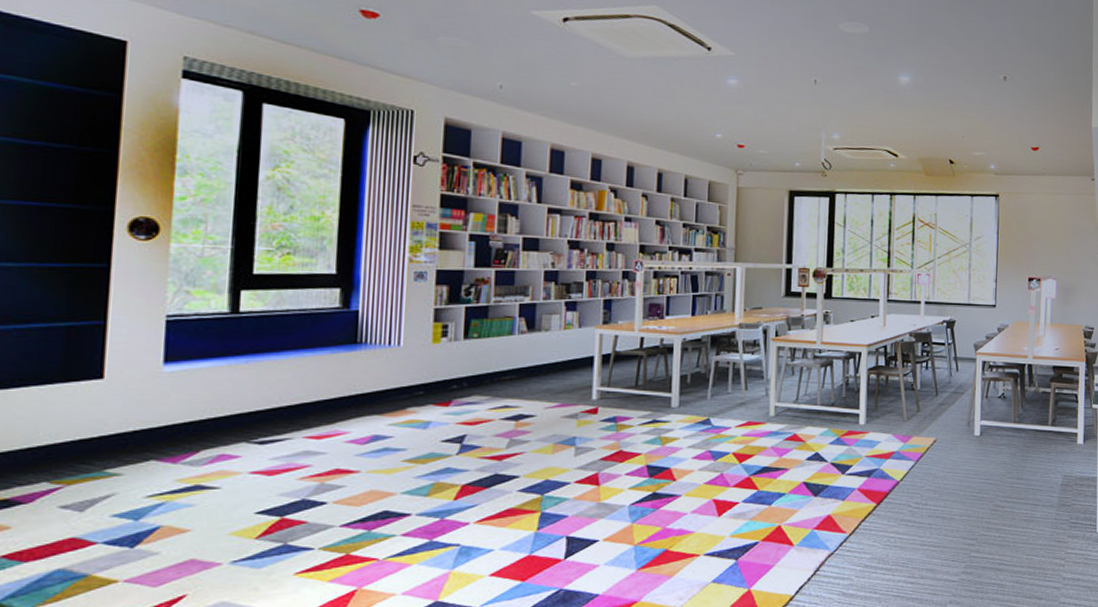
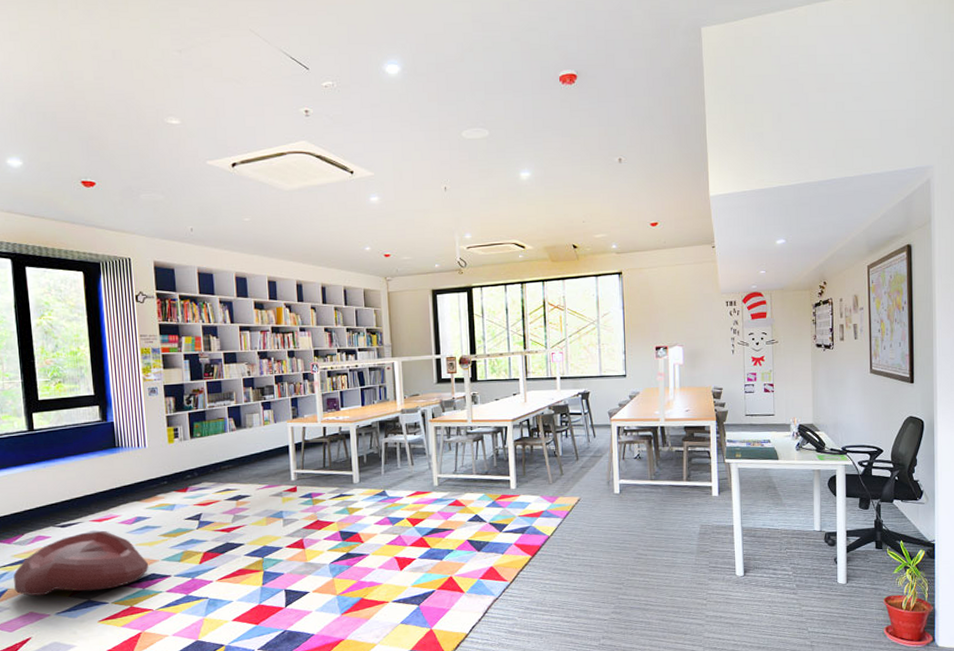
bowl: none [172,452,382,537] -> present [13,531,149,596]

